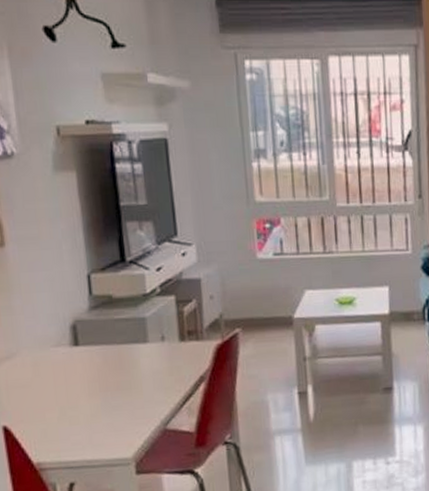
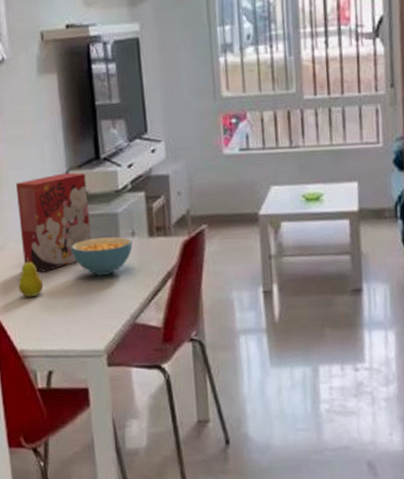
cereal box: none [30,275,117,380] -> present [16,172,91,273]
fruit: none [33,365,63,407] -> present [18,257,44,297]
cereal bowl: none [94,341,162,382] -> present [71,237,133,275]

